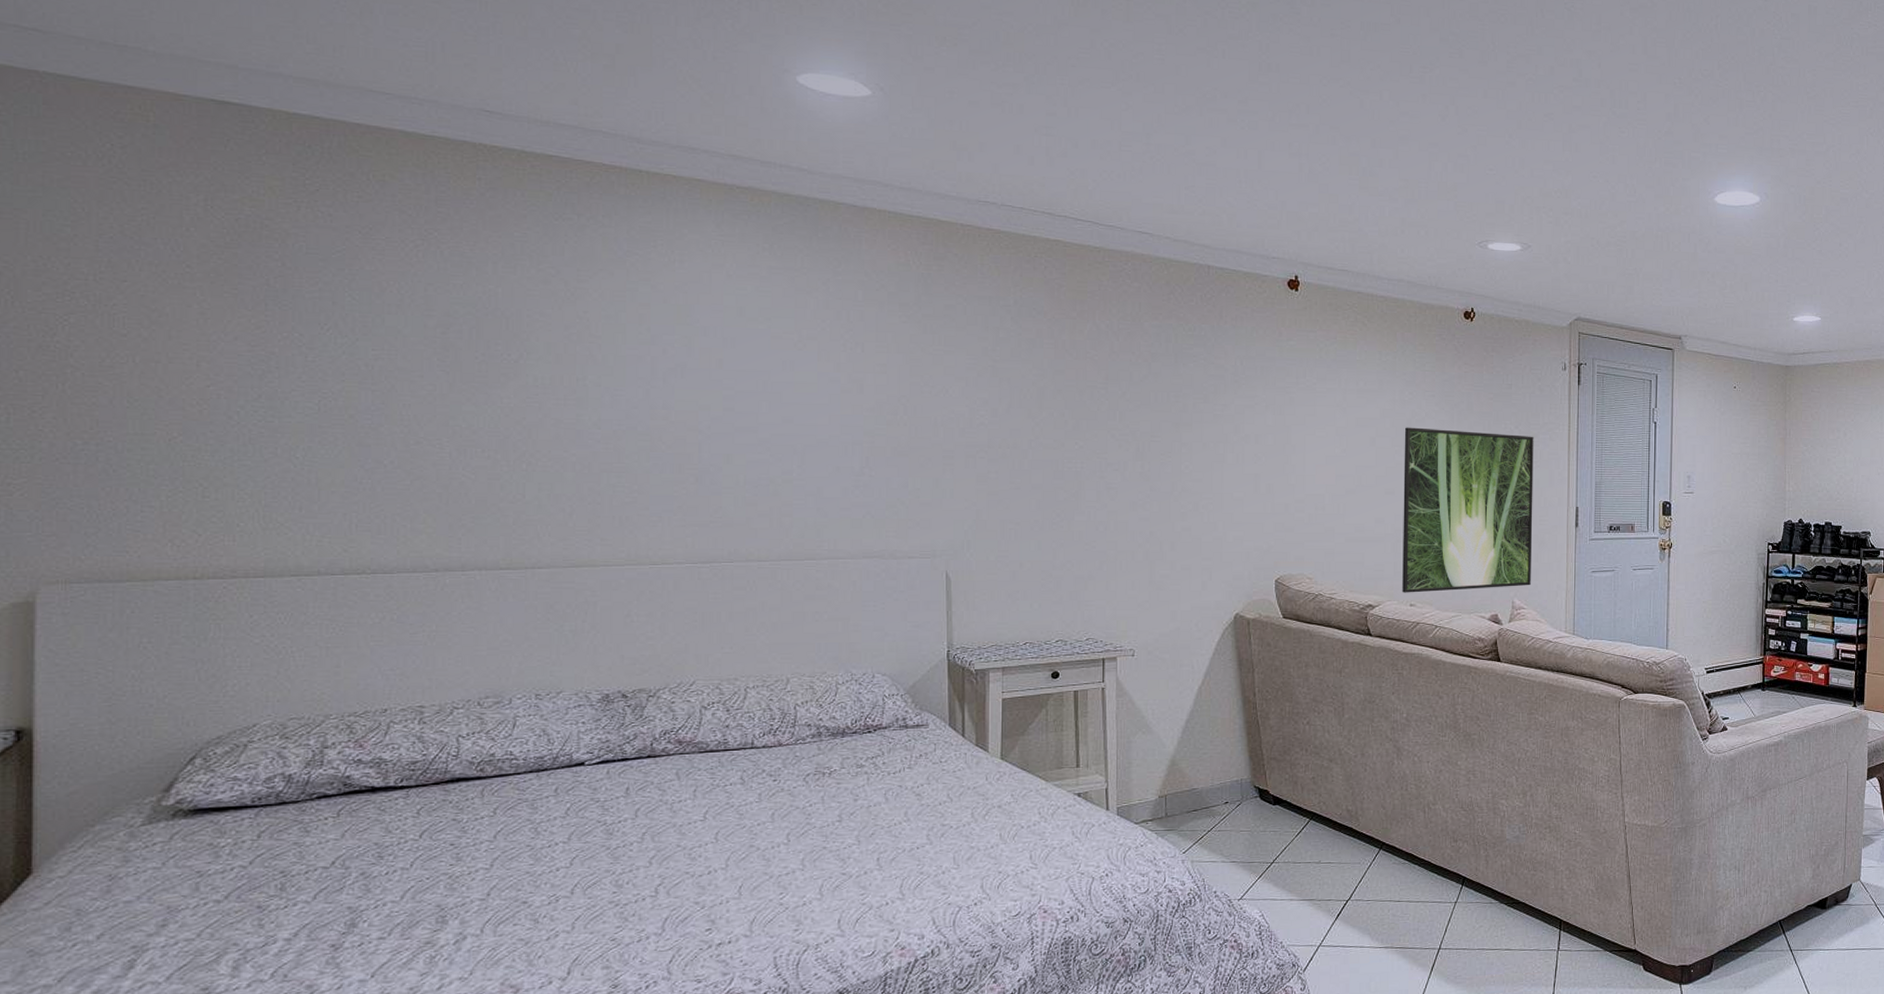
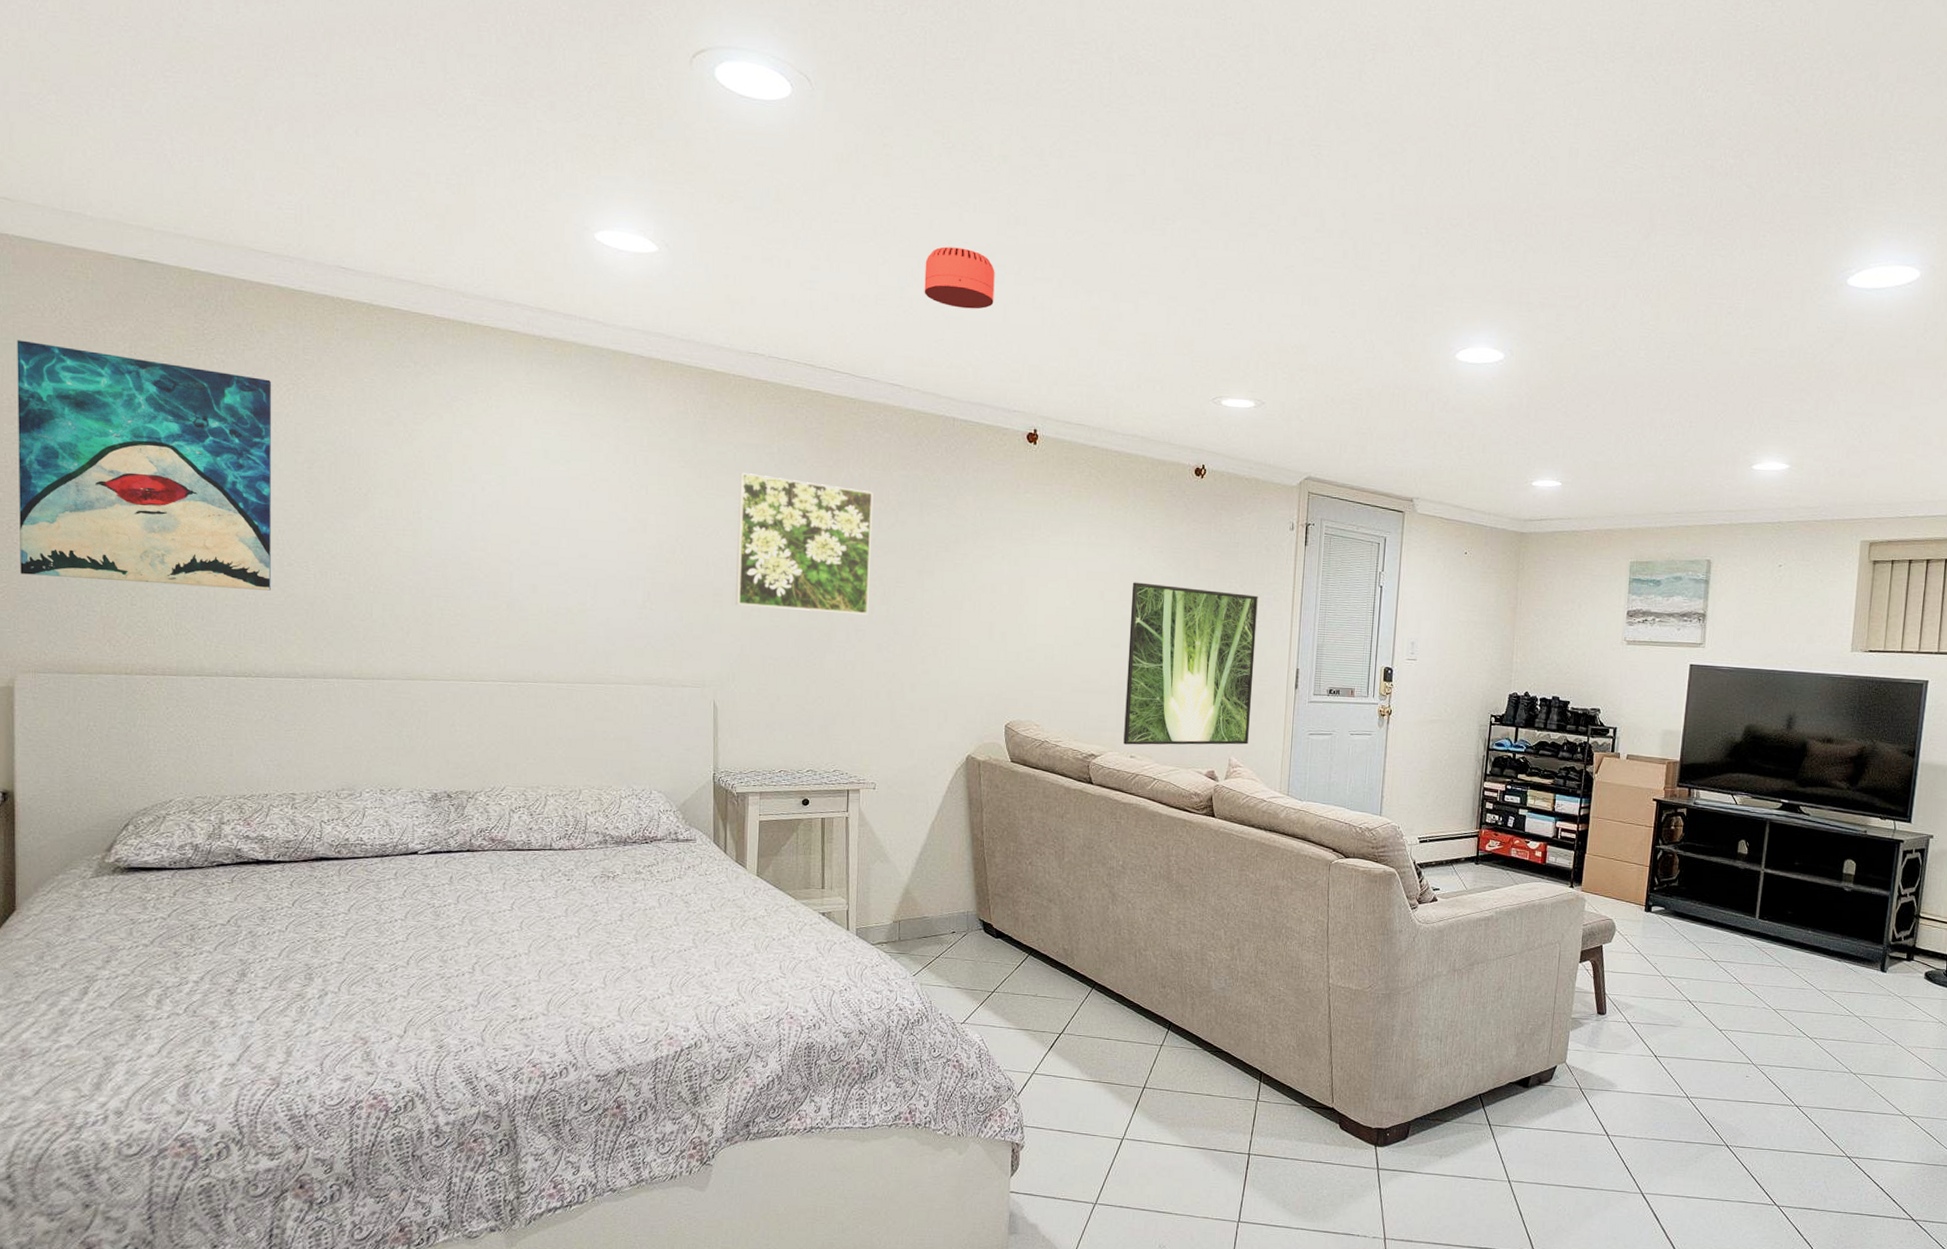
wall art: none [47,192,395,474] -> present [17,340,272,591]
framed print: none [969,327,1123,472] -> present [735,473,874,615]
smoke detector: none [1172,92,1248,156] -> present [924,246,995,309]

